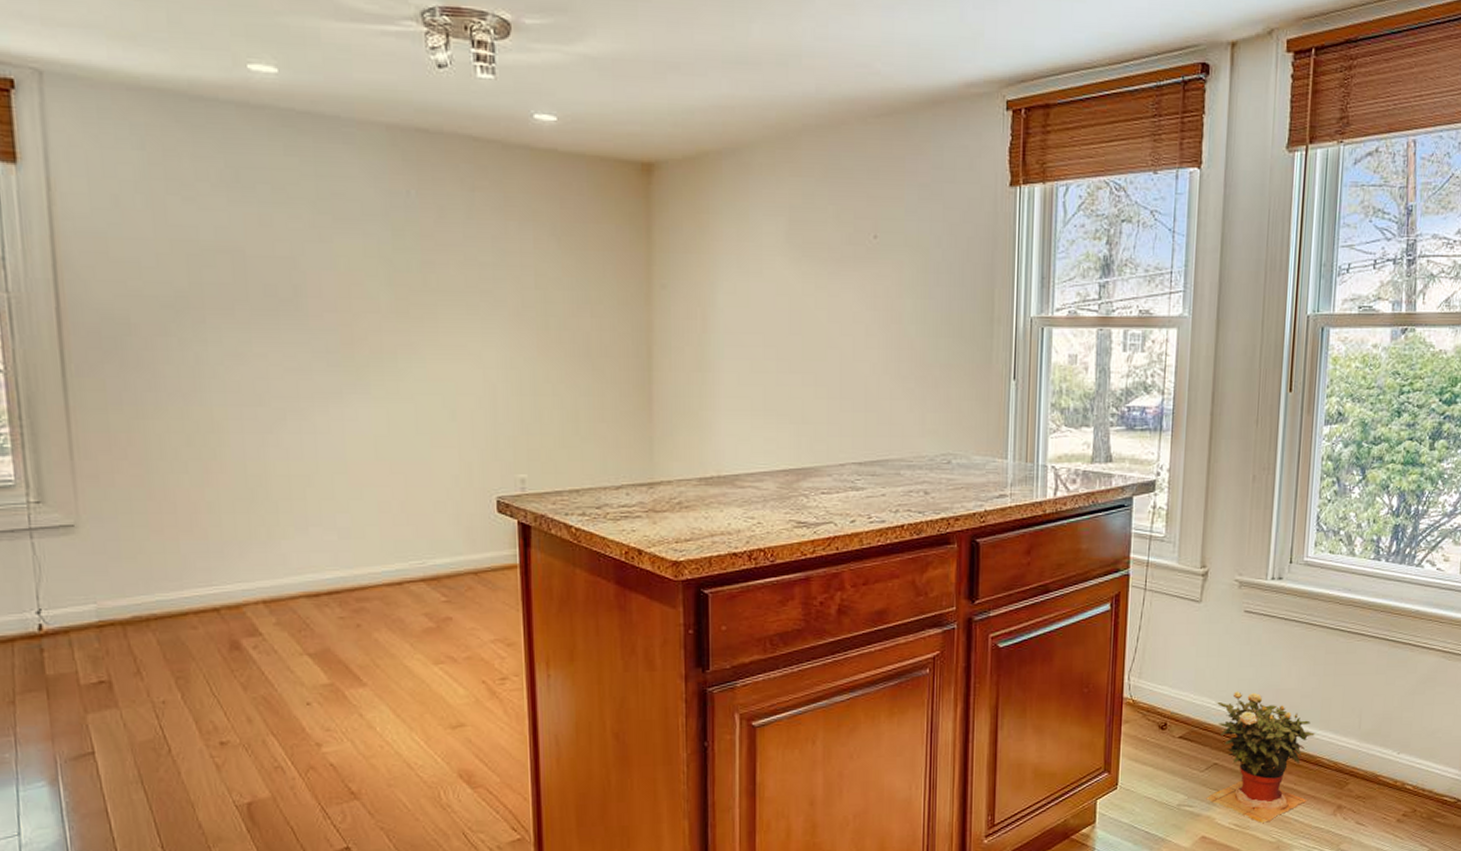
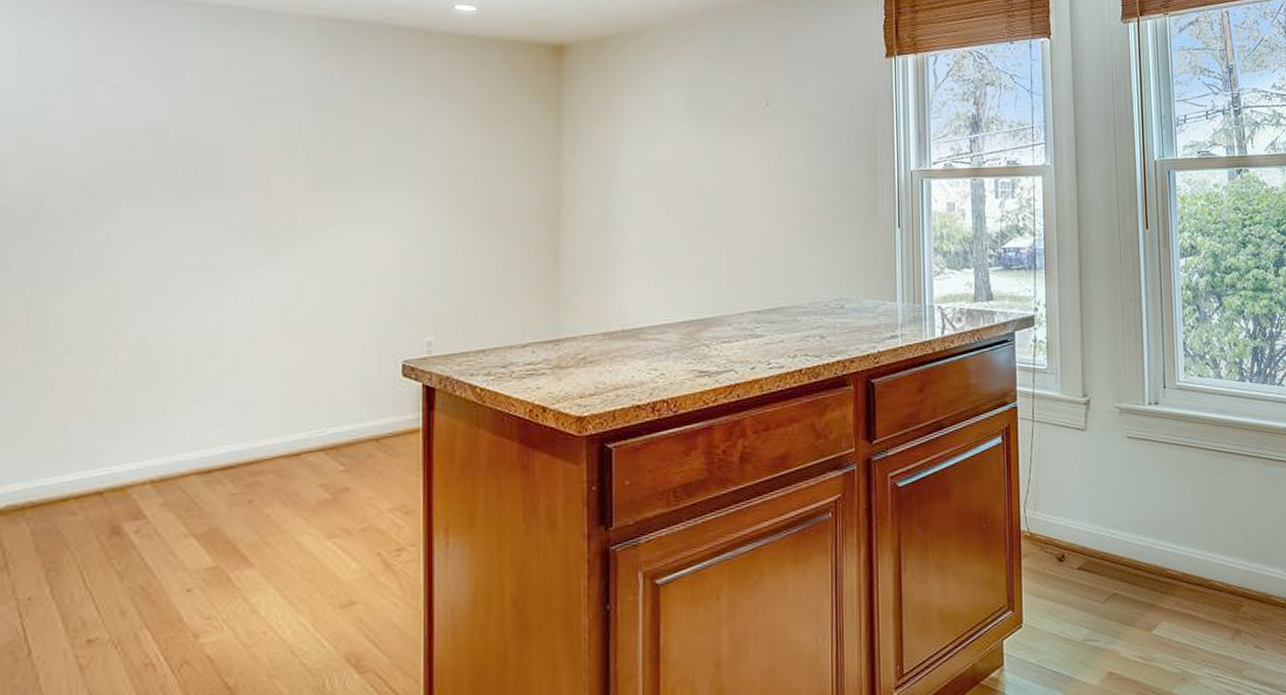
flower arrangement: present [1206,691,1315,823] -> none [1109,517,1207,654]

